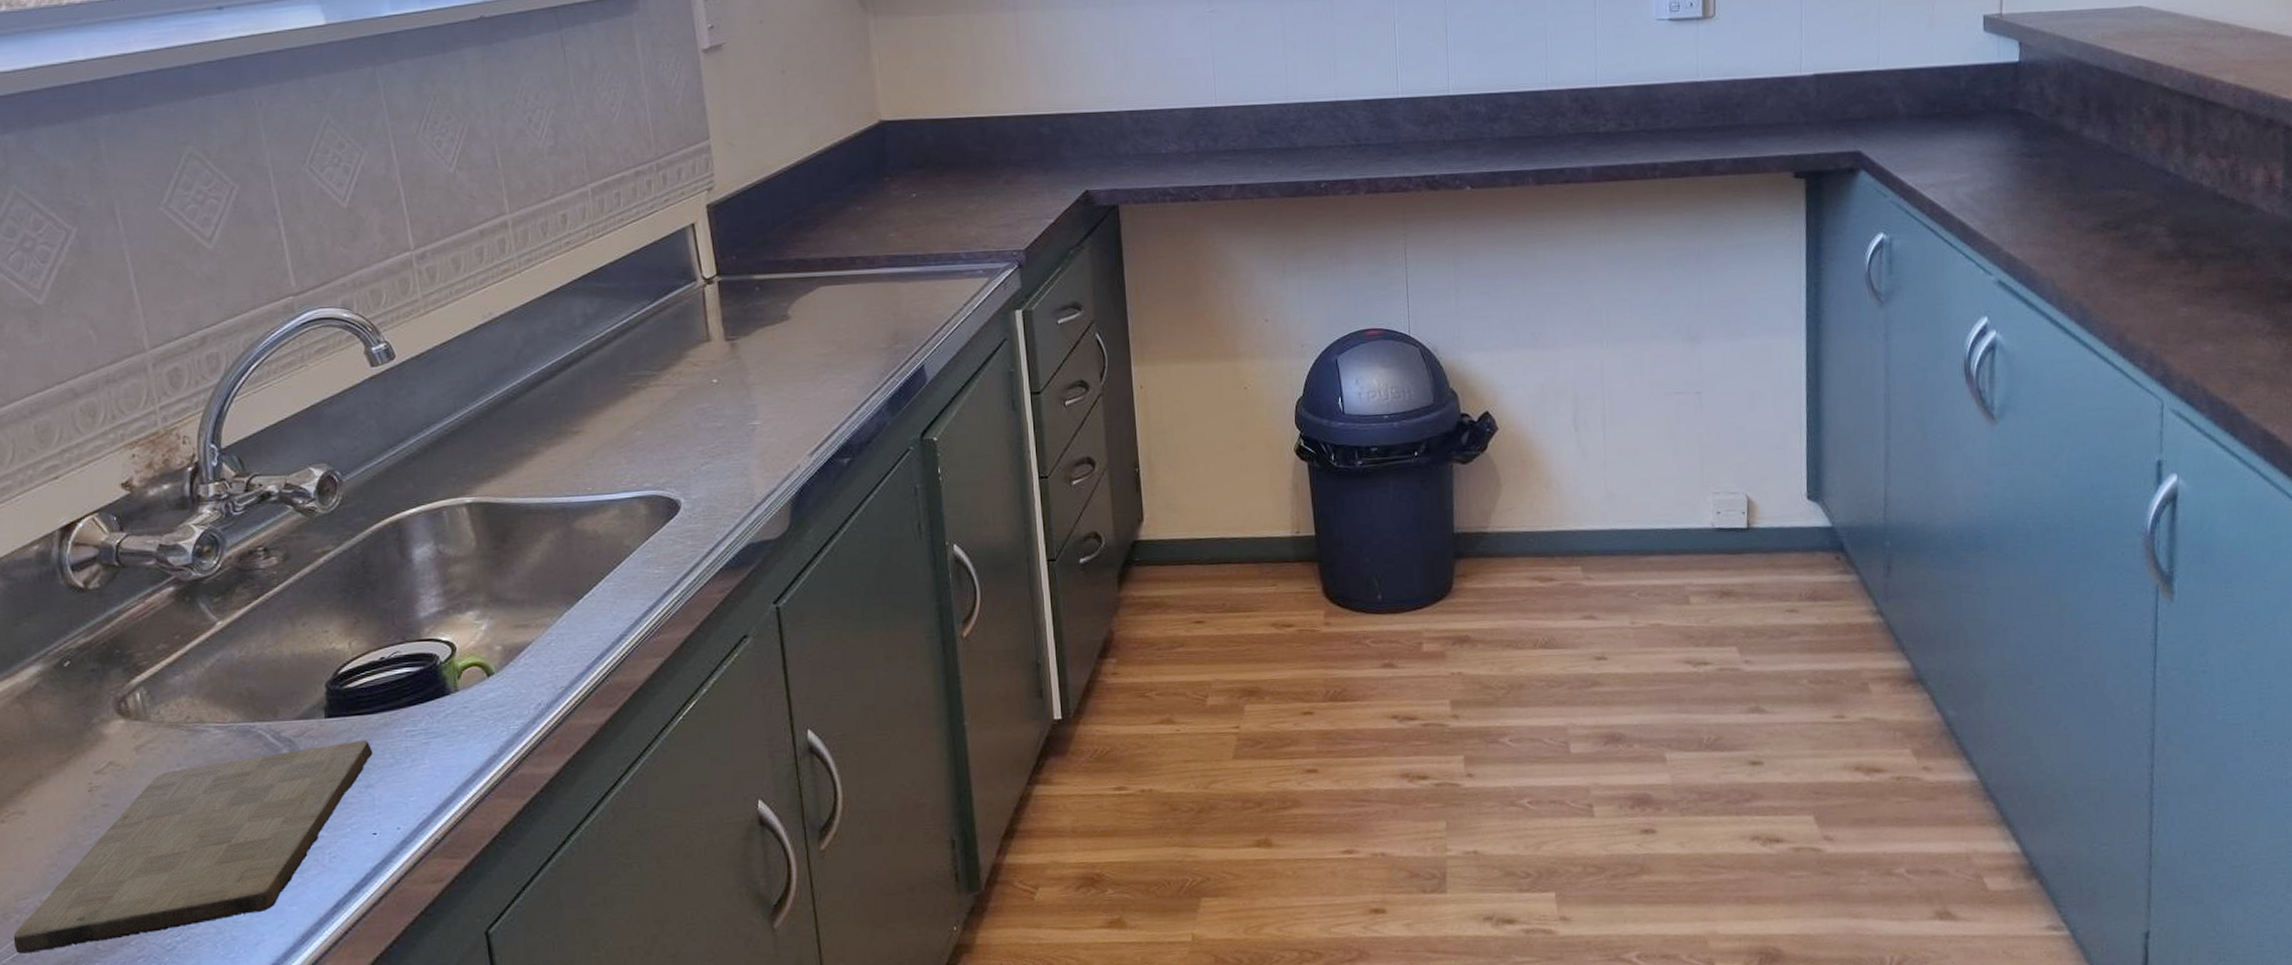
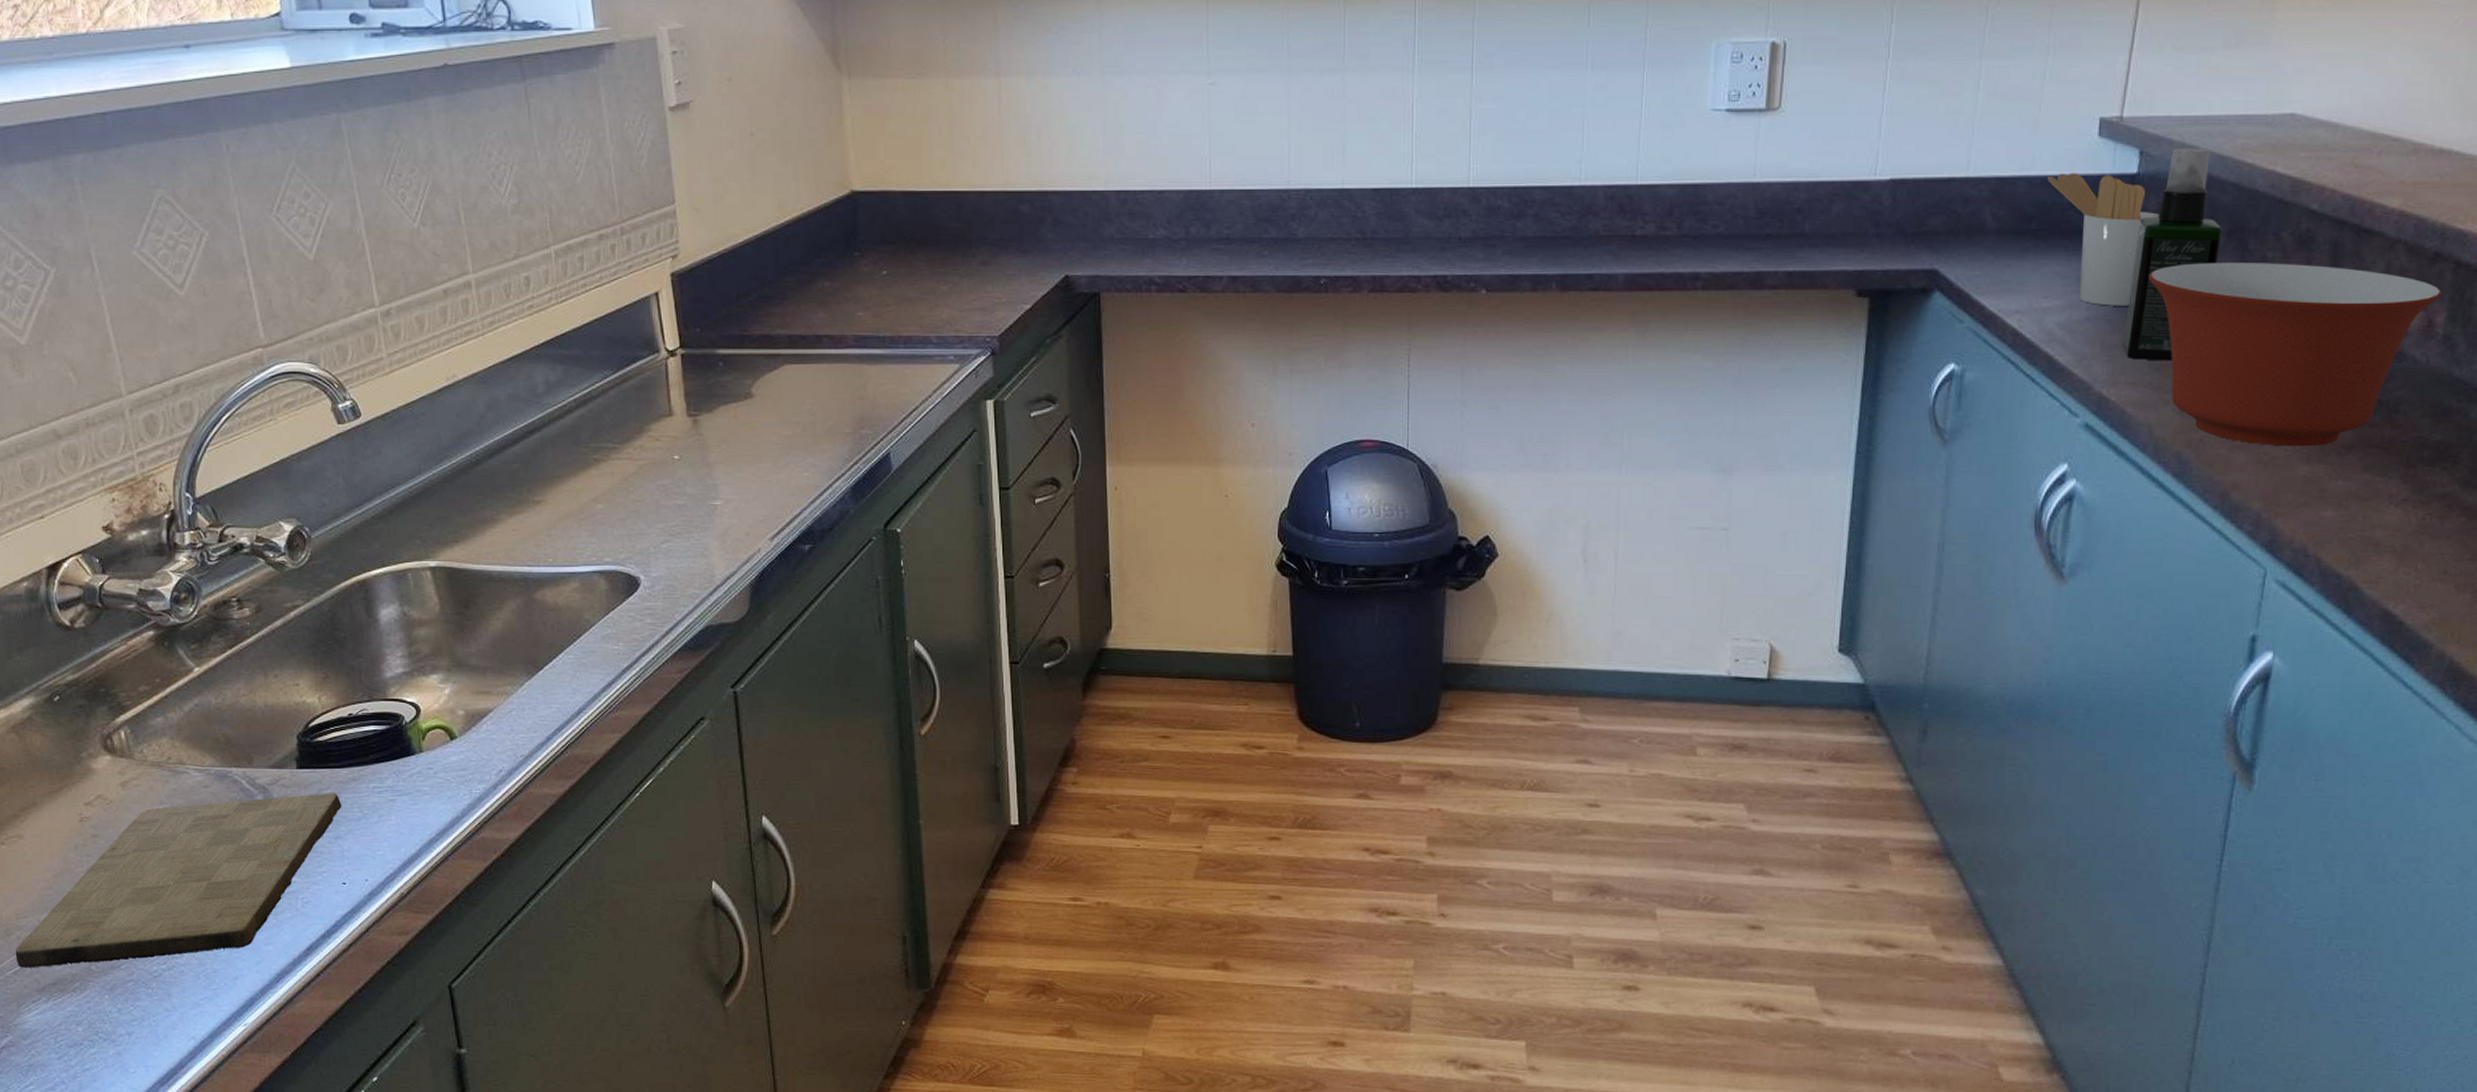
utensil holder: none [1945,63,2041,177] -> present [2048,172,2160,306]
spray bottle: none [2022,38,2094,223] -> present [2122,148,2222,361]
mixing bowl: none [2037,133,2278,292] -> present [2148,263,2443,447]

